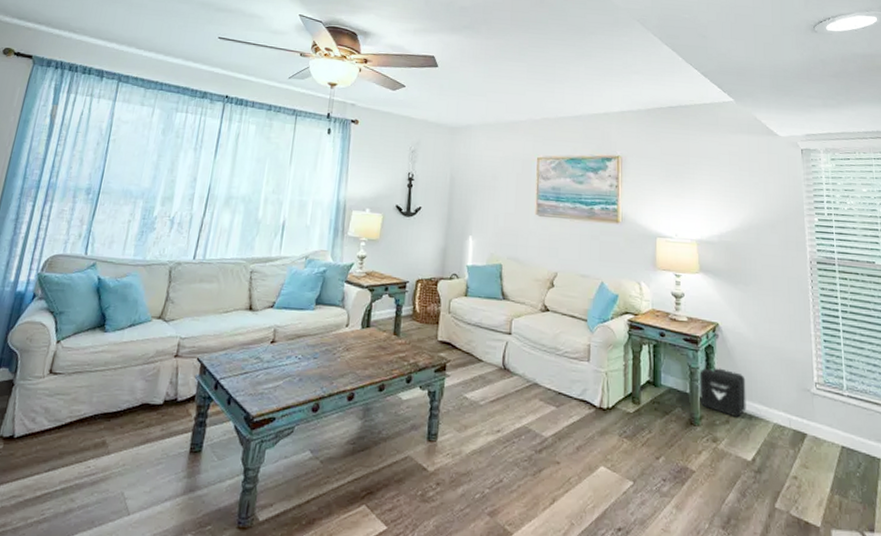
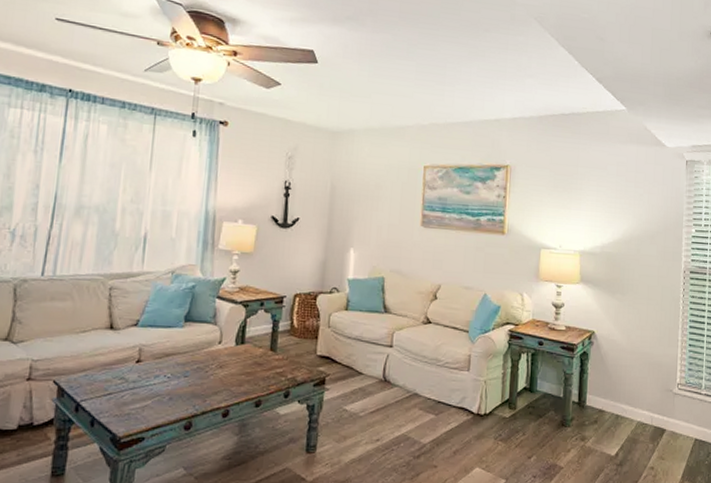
air purifier: present [699,366,746,417] -> none [572,371,615,417]

